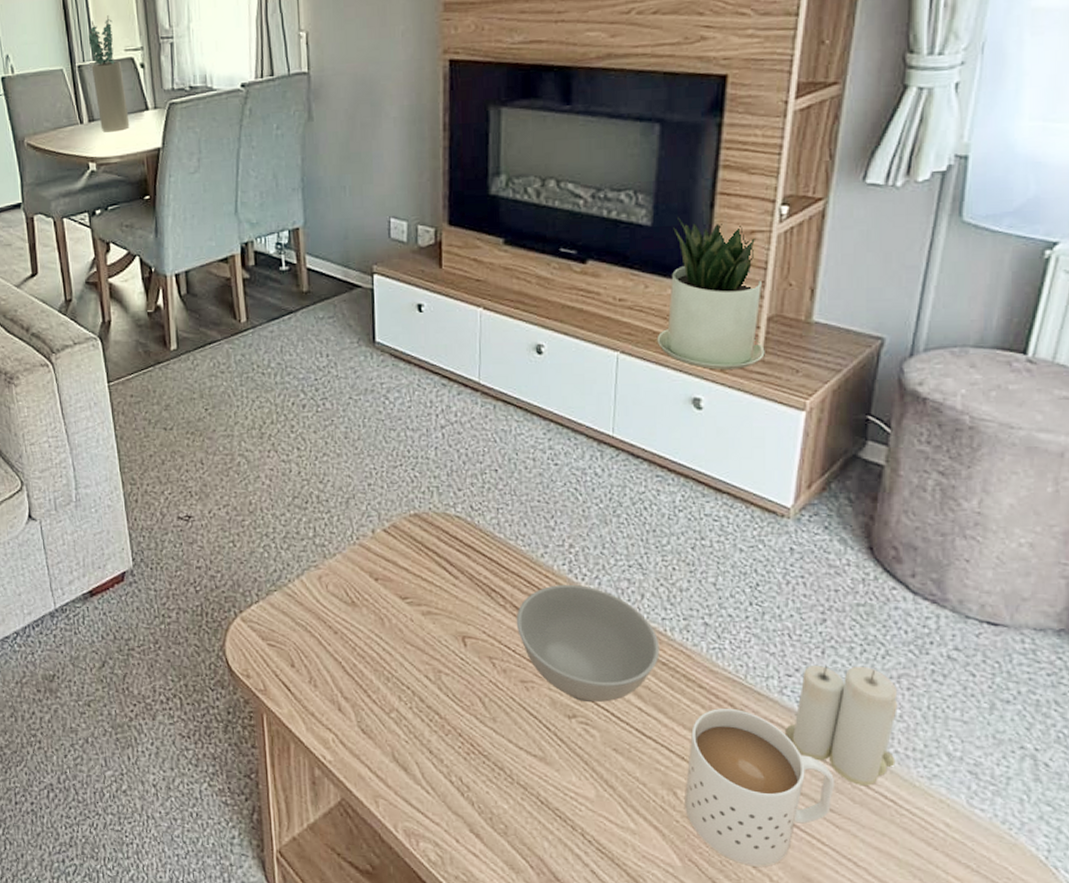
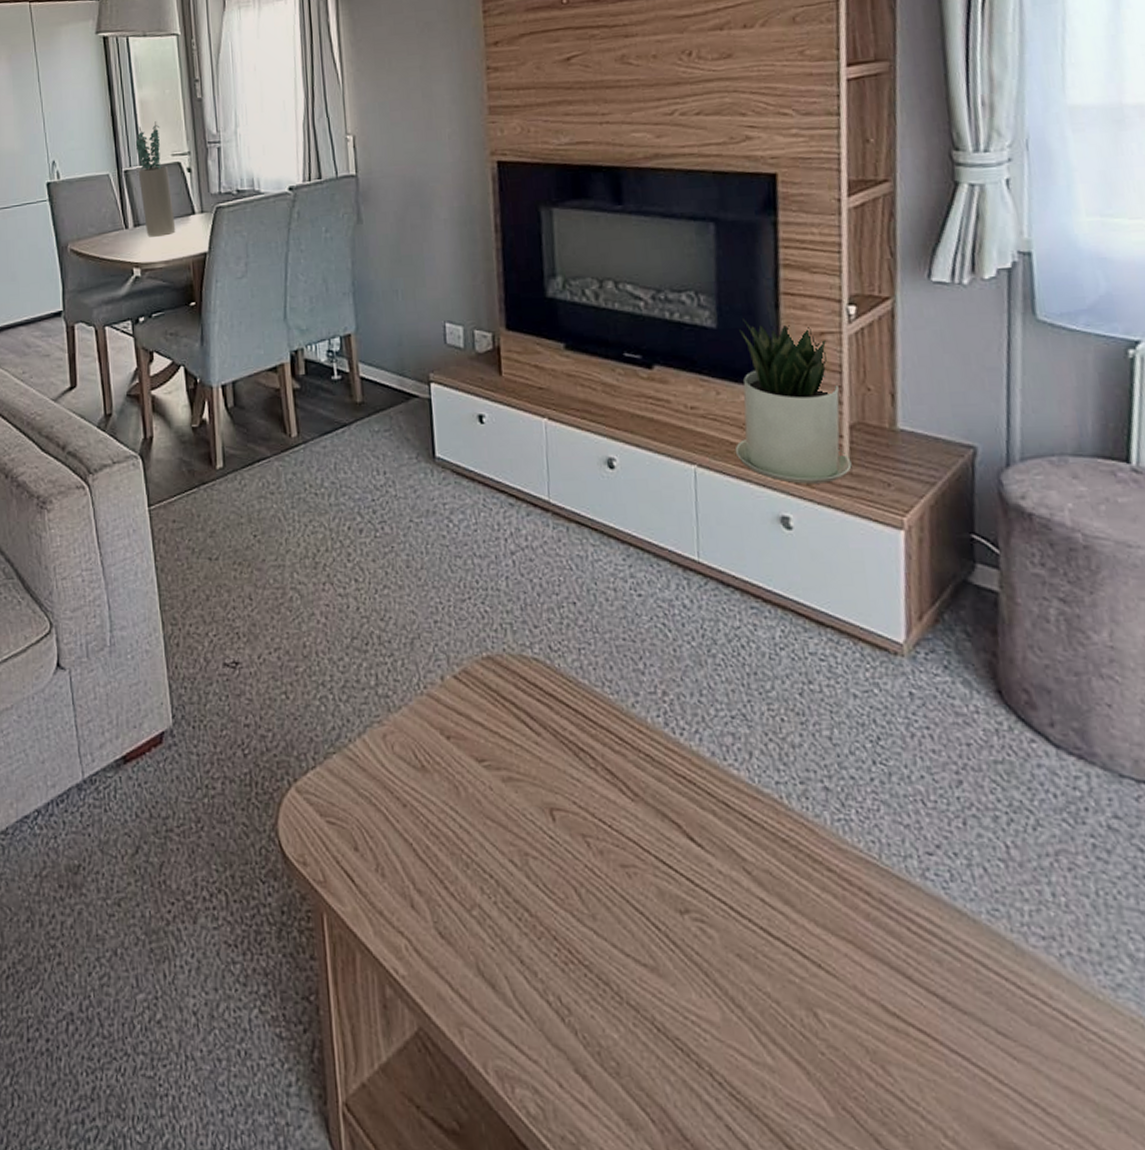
bowl: present [516,584,660,703] -> none [609,740,778,893]
mug: present [683,708,835,867] -> none [825,897,1004,1117]
candle: present [786,665,898,786] -> none [935,839,1071,1000]

